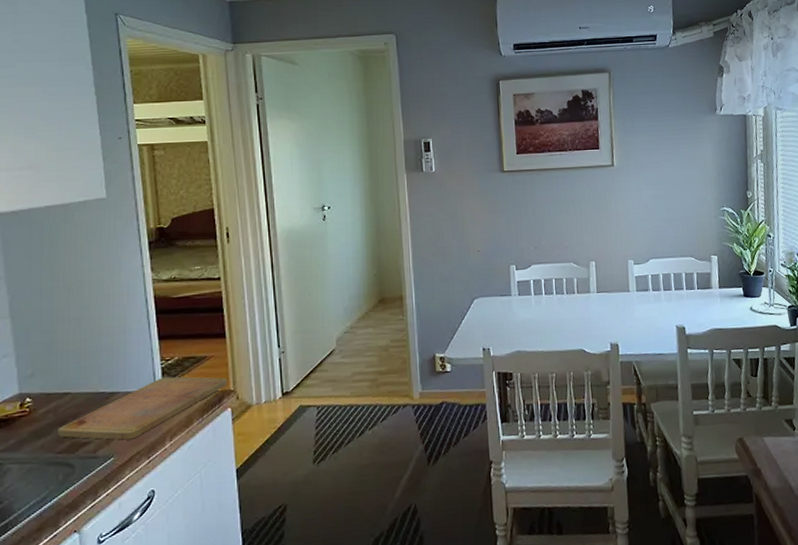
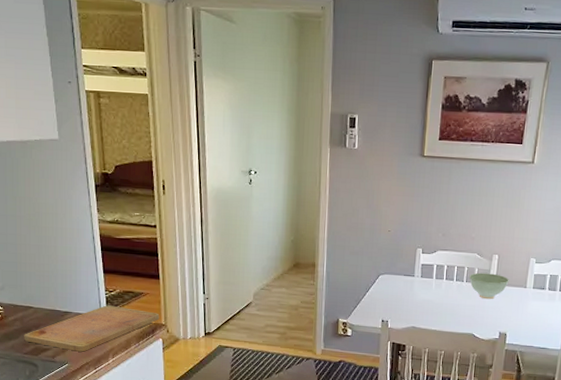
bowl: none [568,281,611,310] -> present [469,272,509,300]

